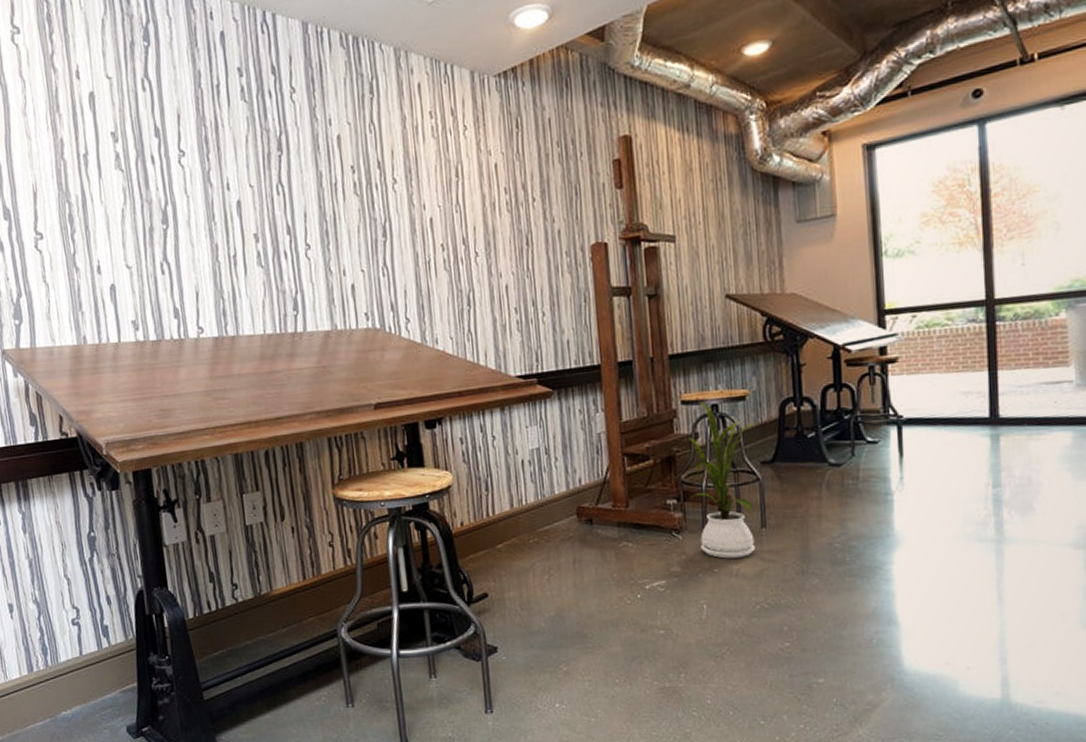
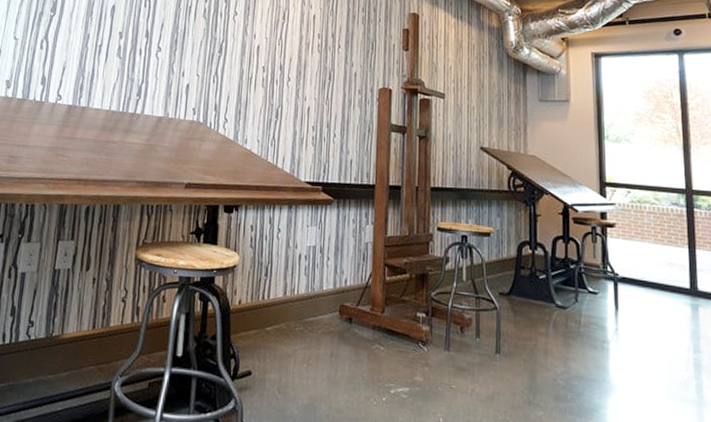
house plant: present [688,401,759,559] -> none [438,231,500,379]

